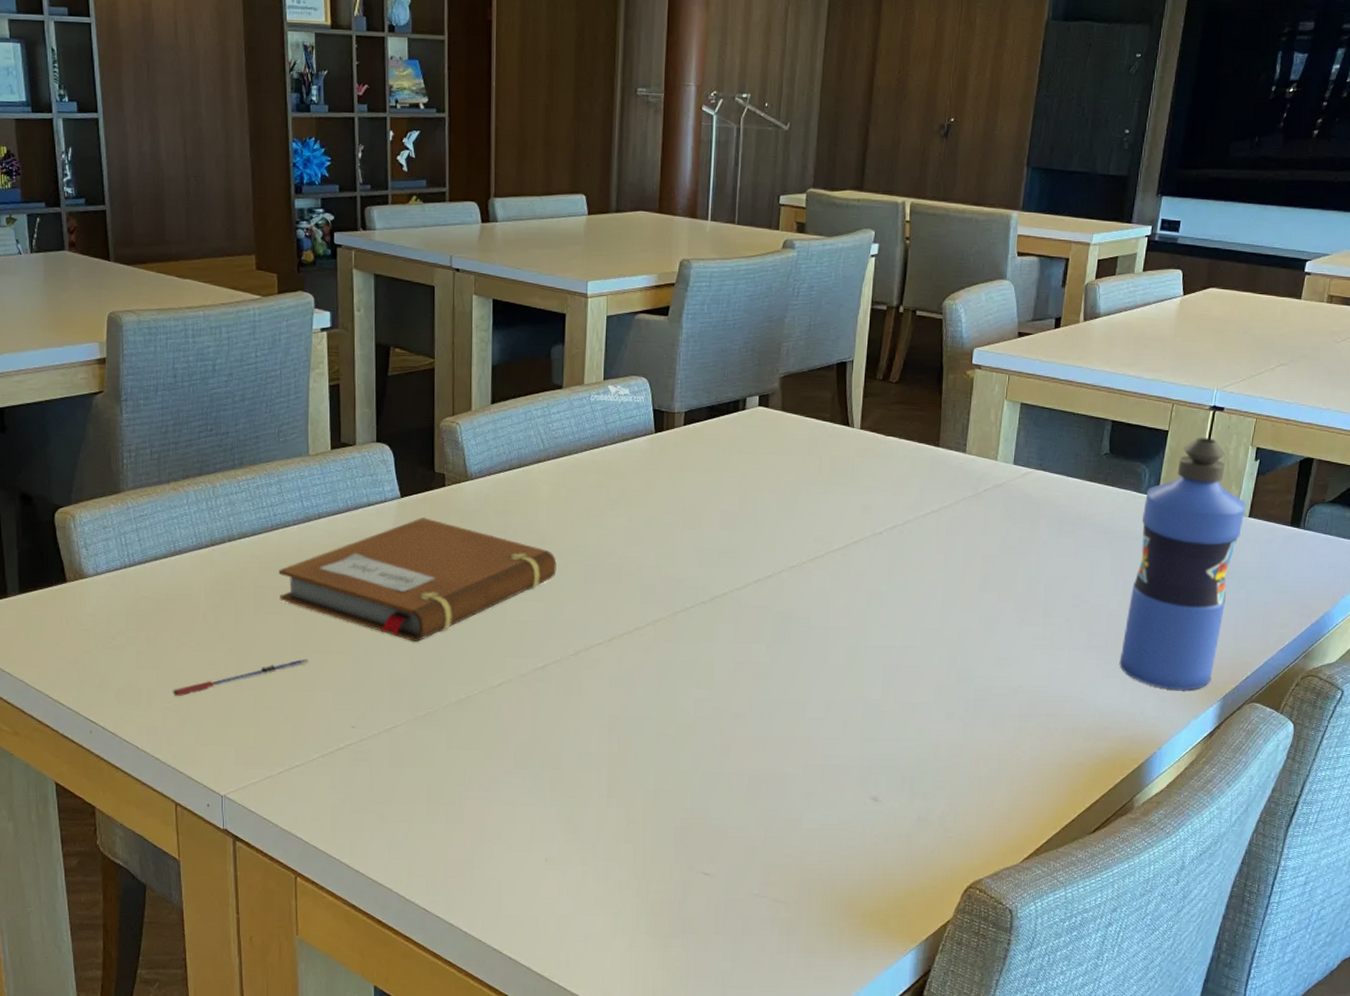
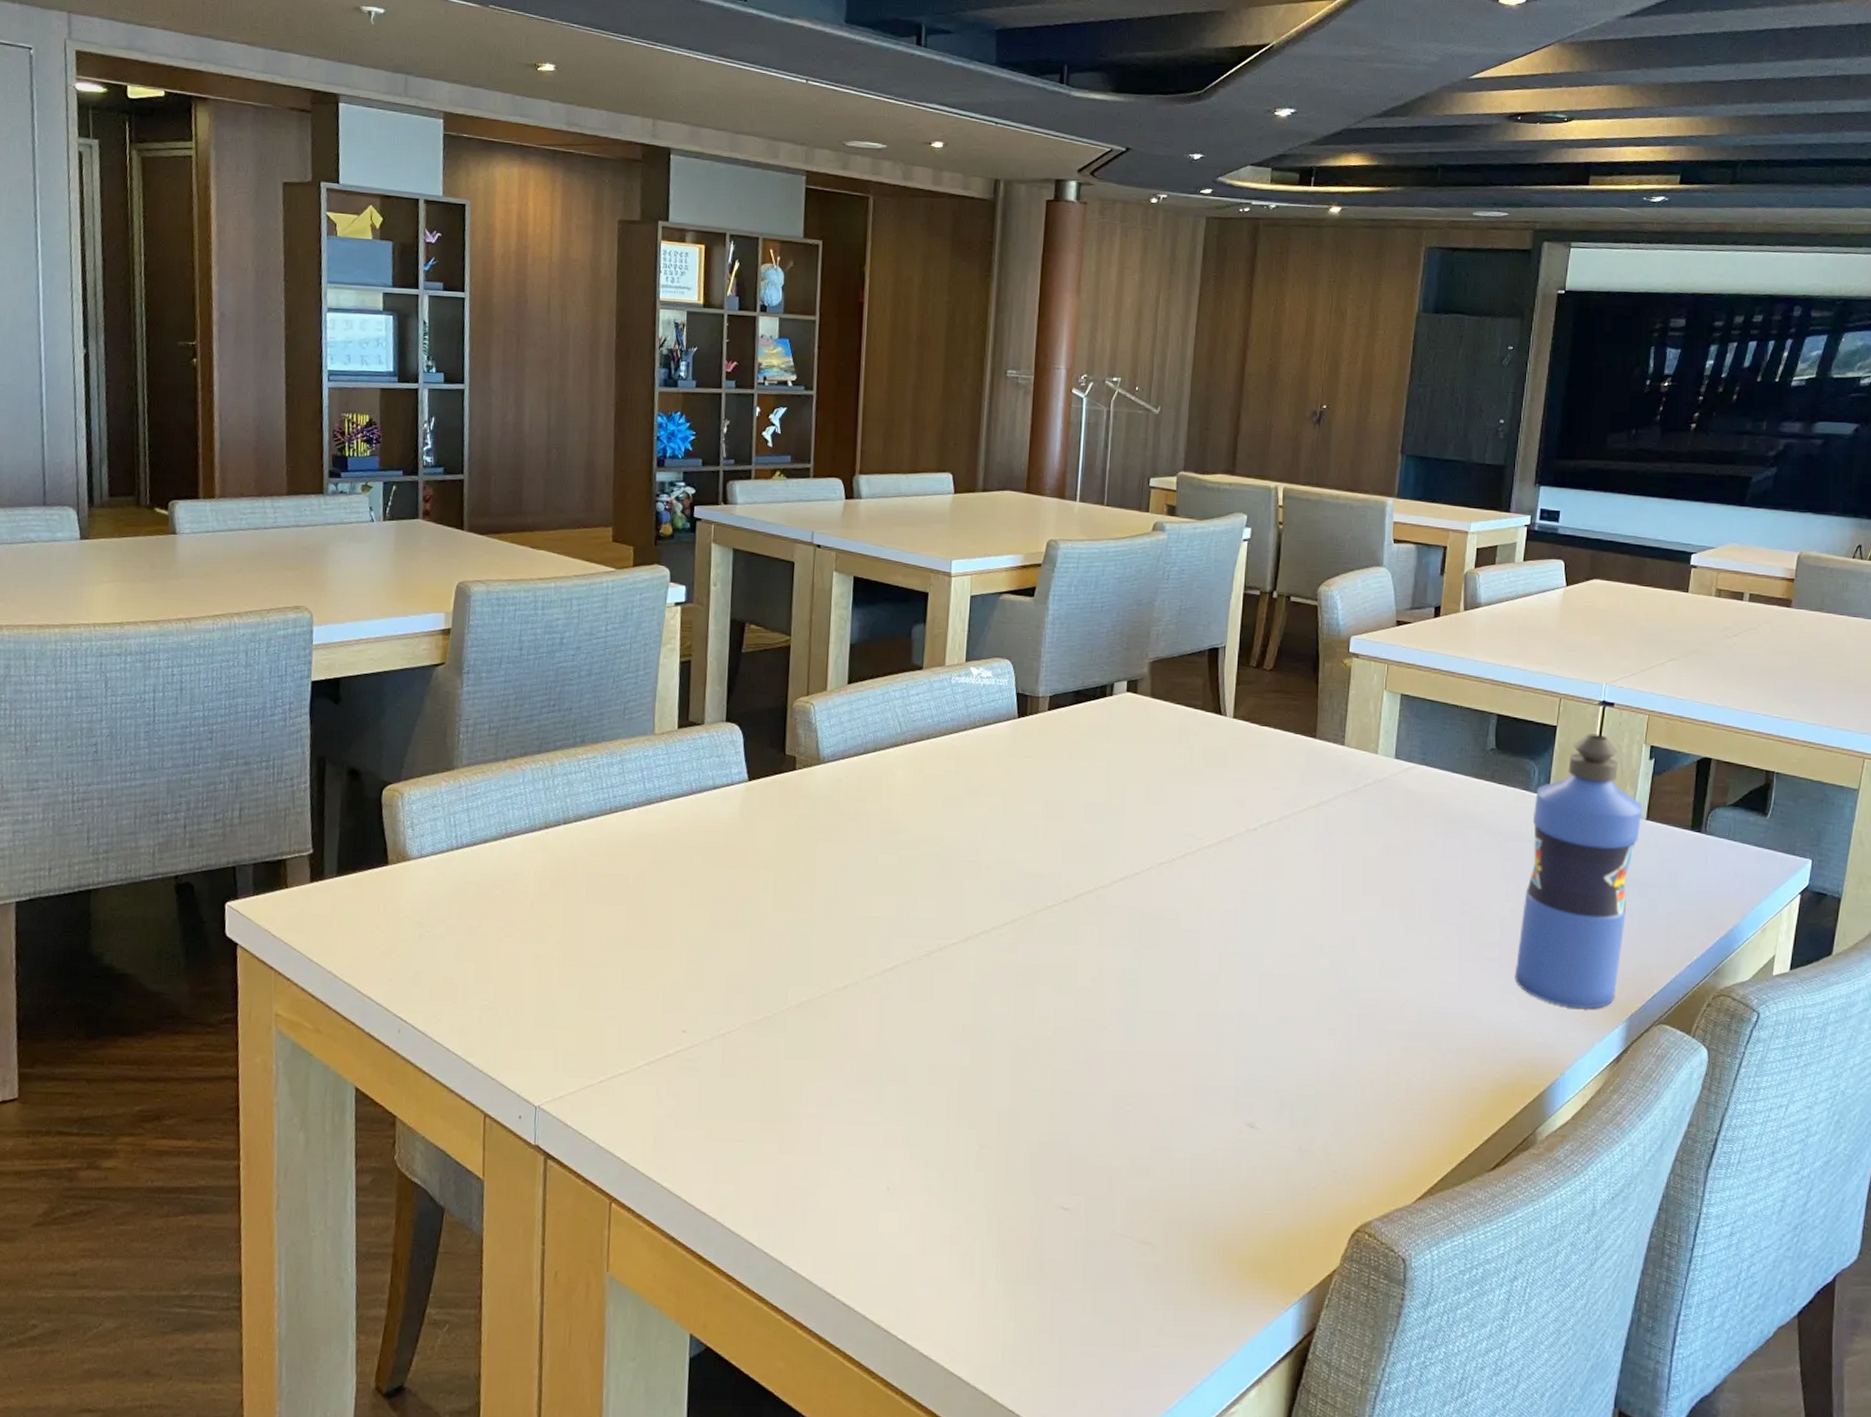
pen: present [172,658,310,697] -> none [491,953,642,994]
notebook: present [279,516,557,642] -> none [614,802,911,937]

